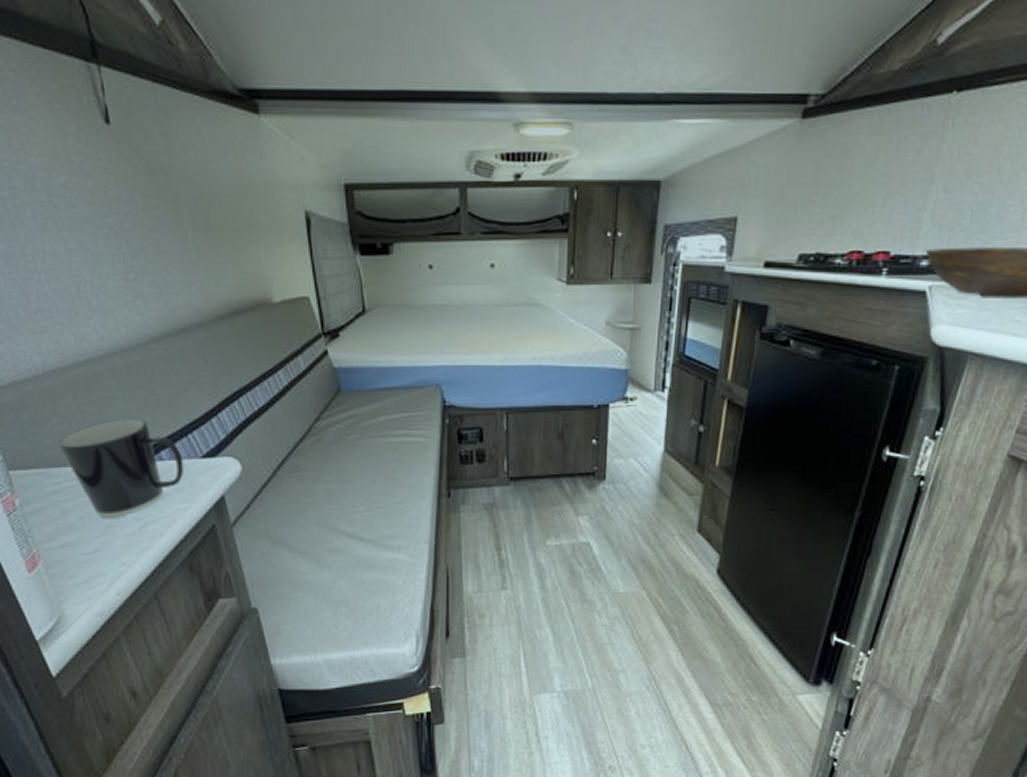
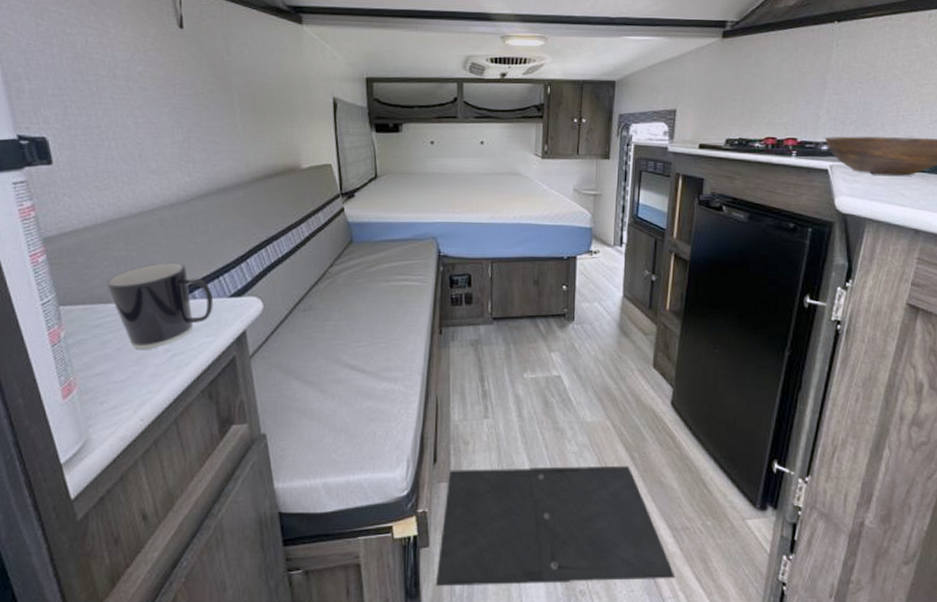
door mat: none [452,639,715,763] -> present [435,465,675,587]

